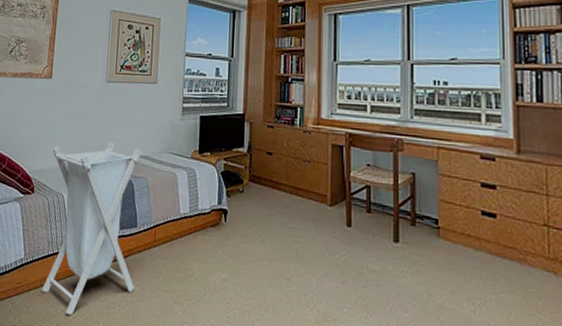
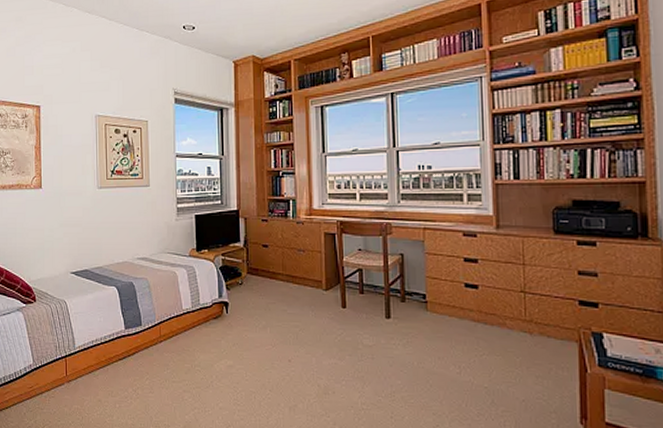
laundry hamper: present [42,142,141,315] -> none [50,247,145,412]

